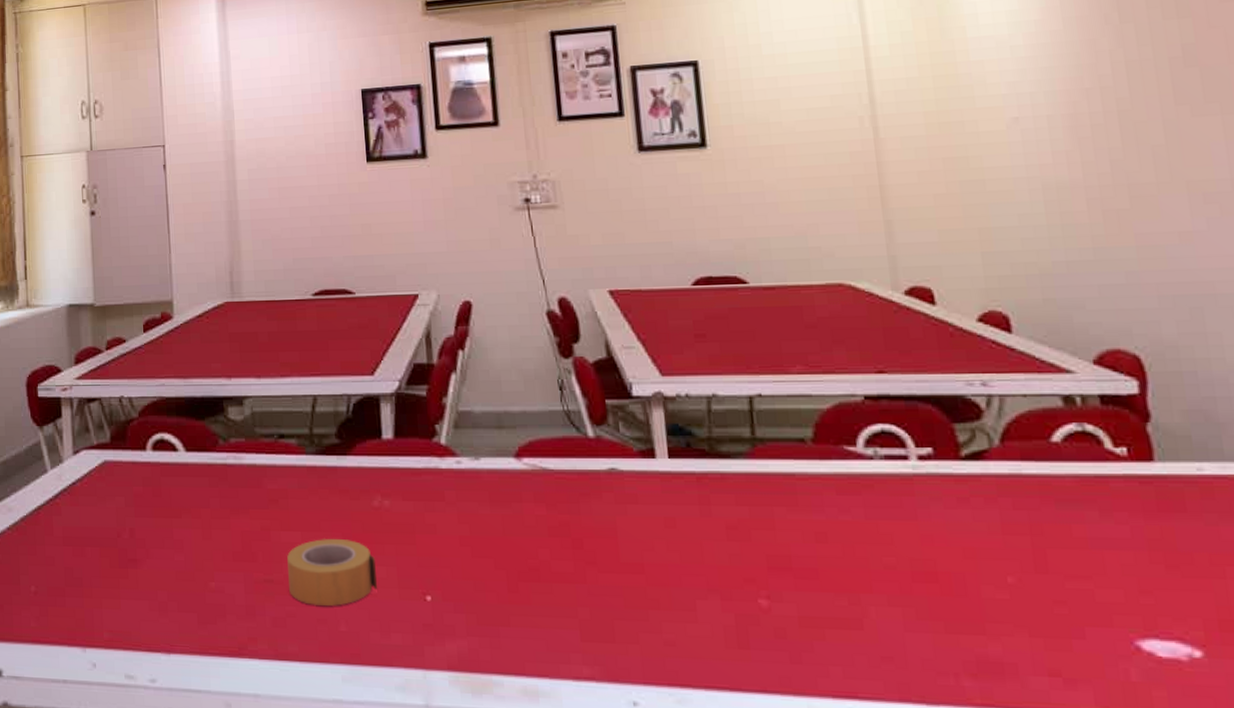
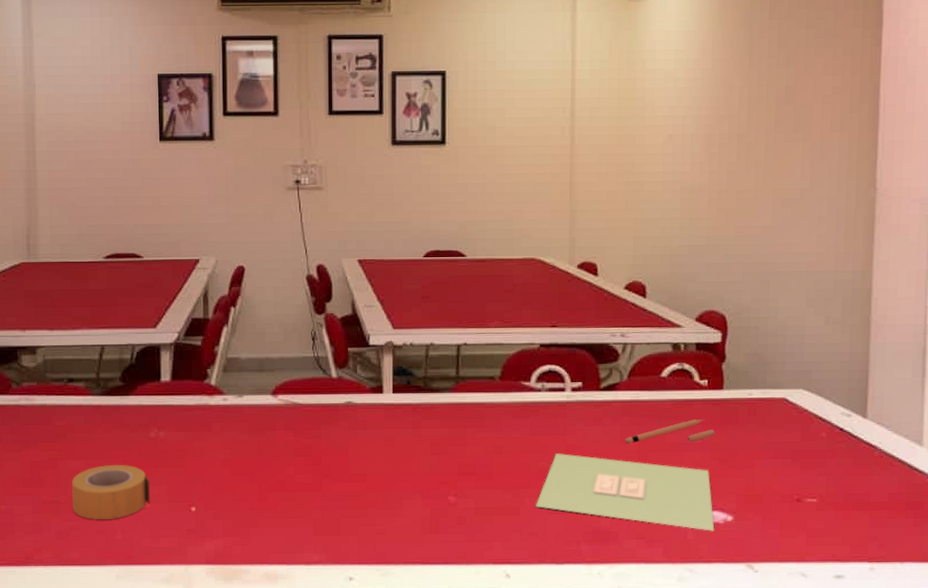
papers: none [884,546,1175,672] -> present [535,453,715,531]
marker pen: none [1008,504,1152,538] -> present [625,419,715,445]

